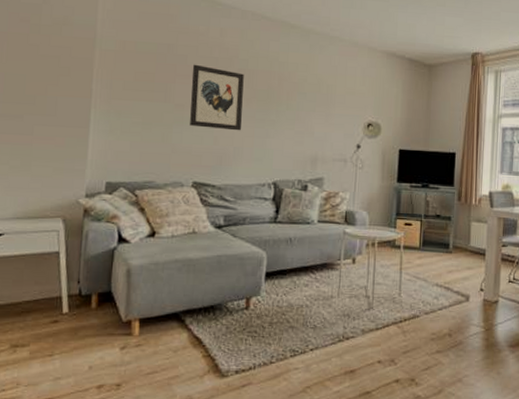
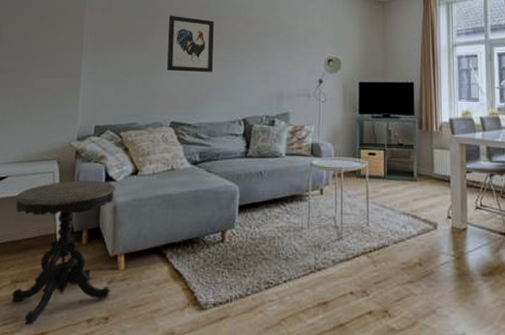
side table: none [11,240,130,392] -> present [11,180,116,326]

